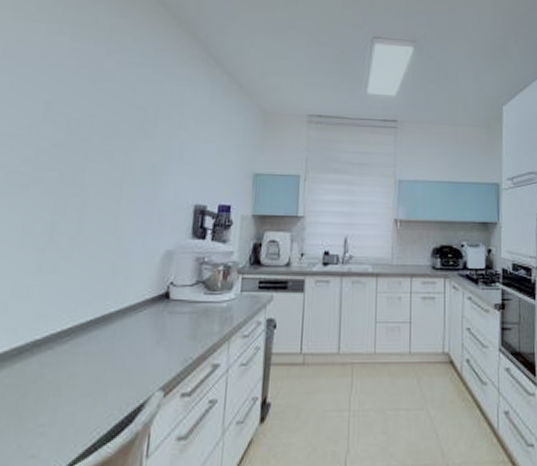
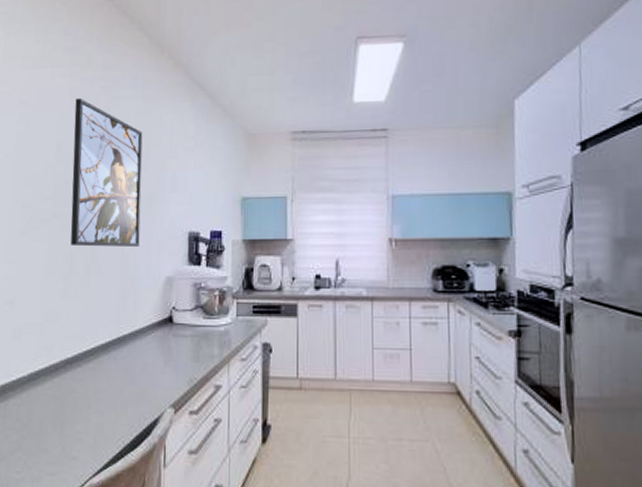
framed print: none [52,58,151,218] -> present [70,98,143,247]

